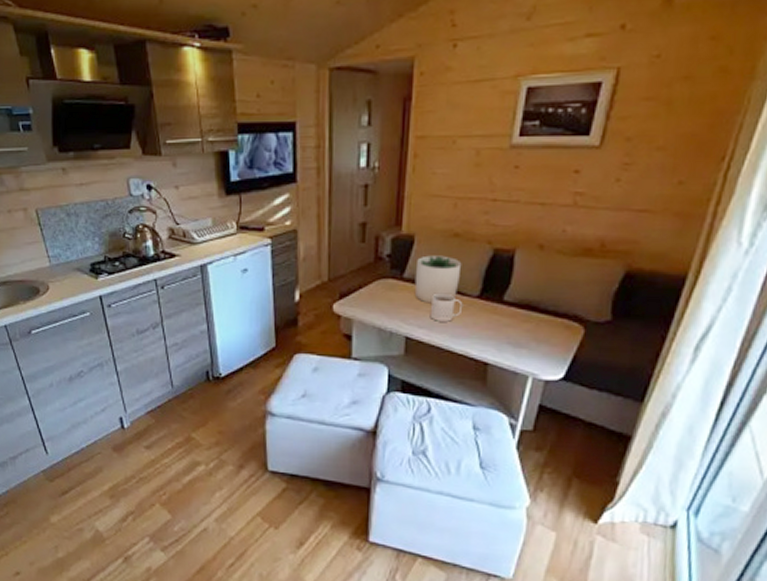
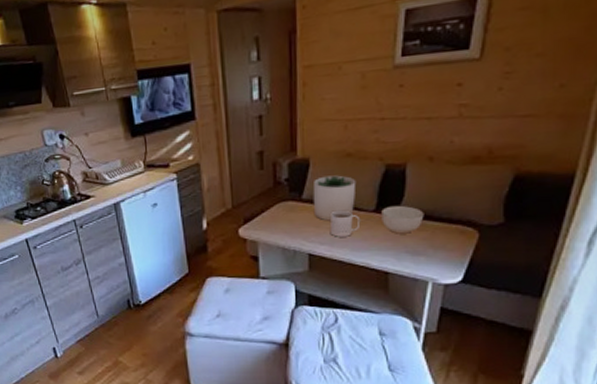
bowl: none [485,292,530,324] -> present [381,205,424,234]

